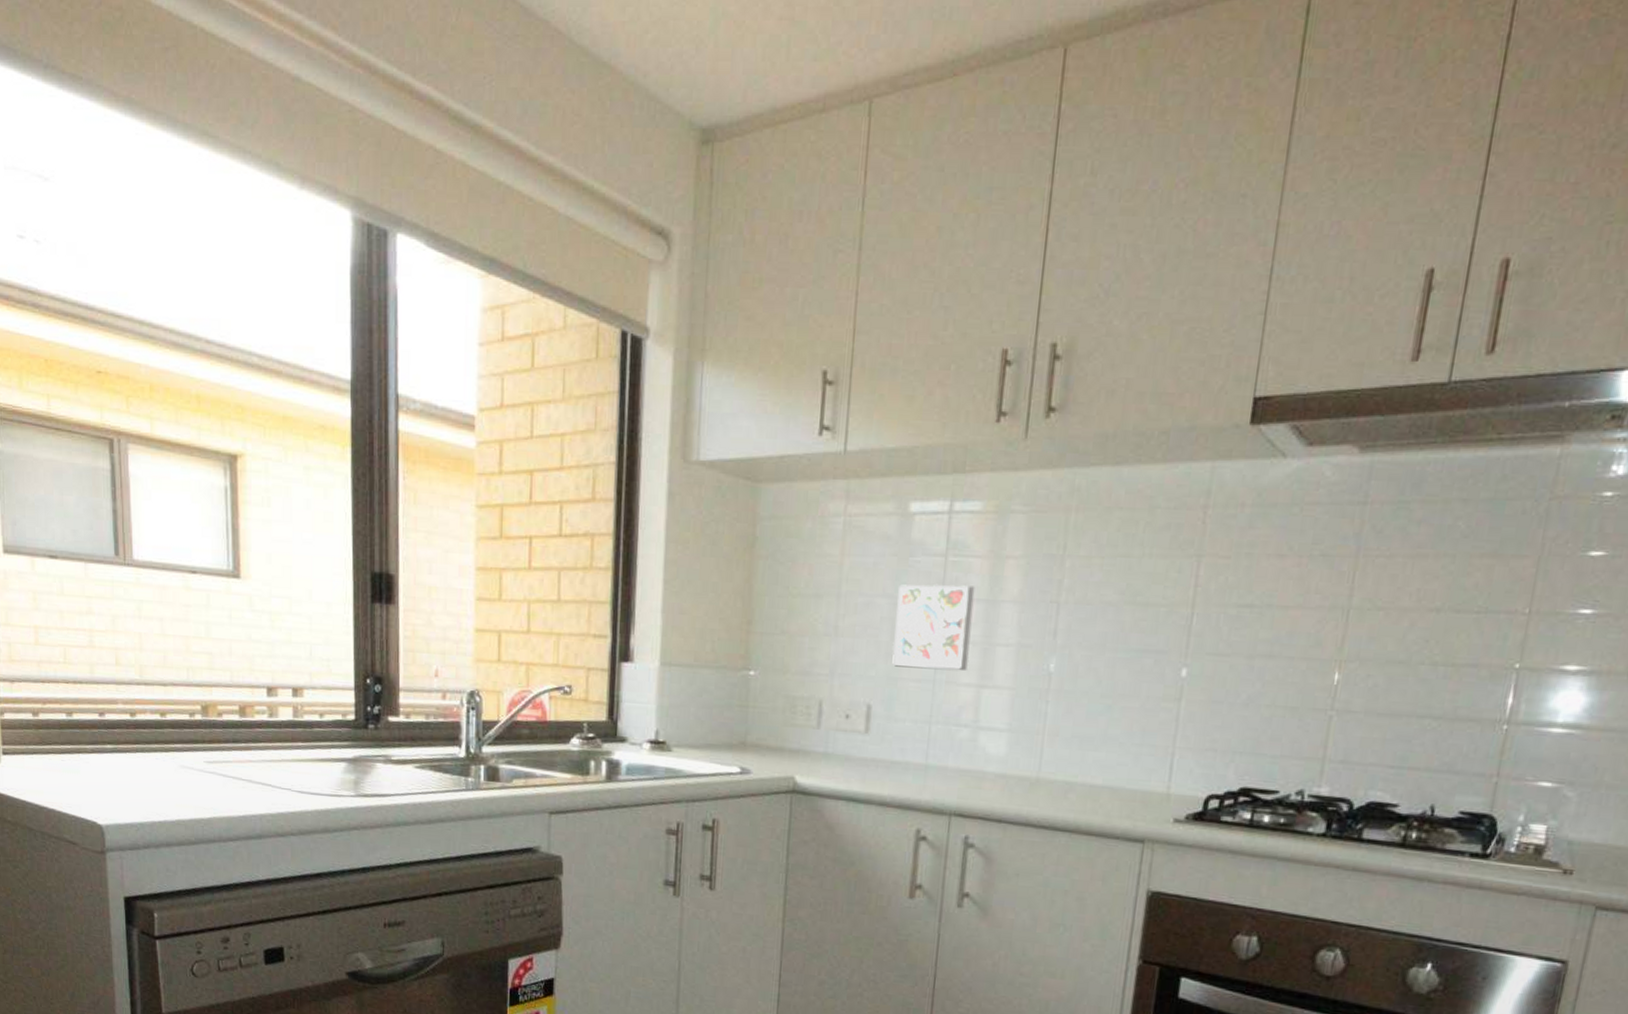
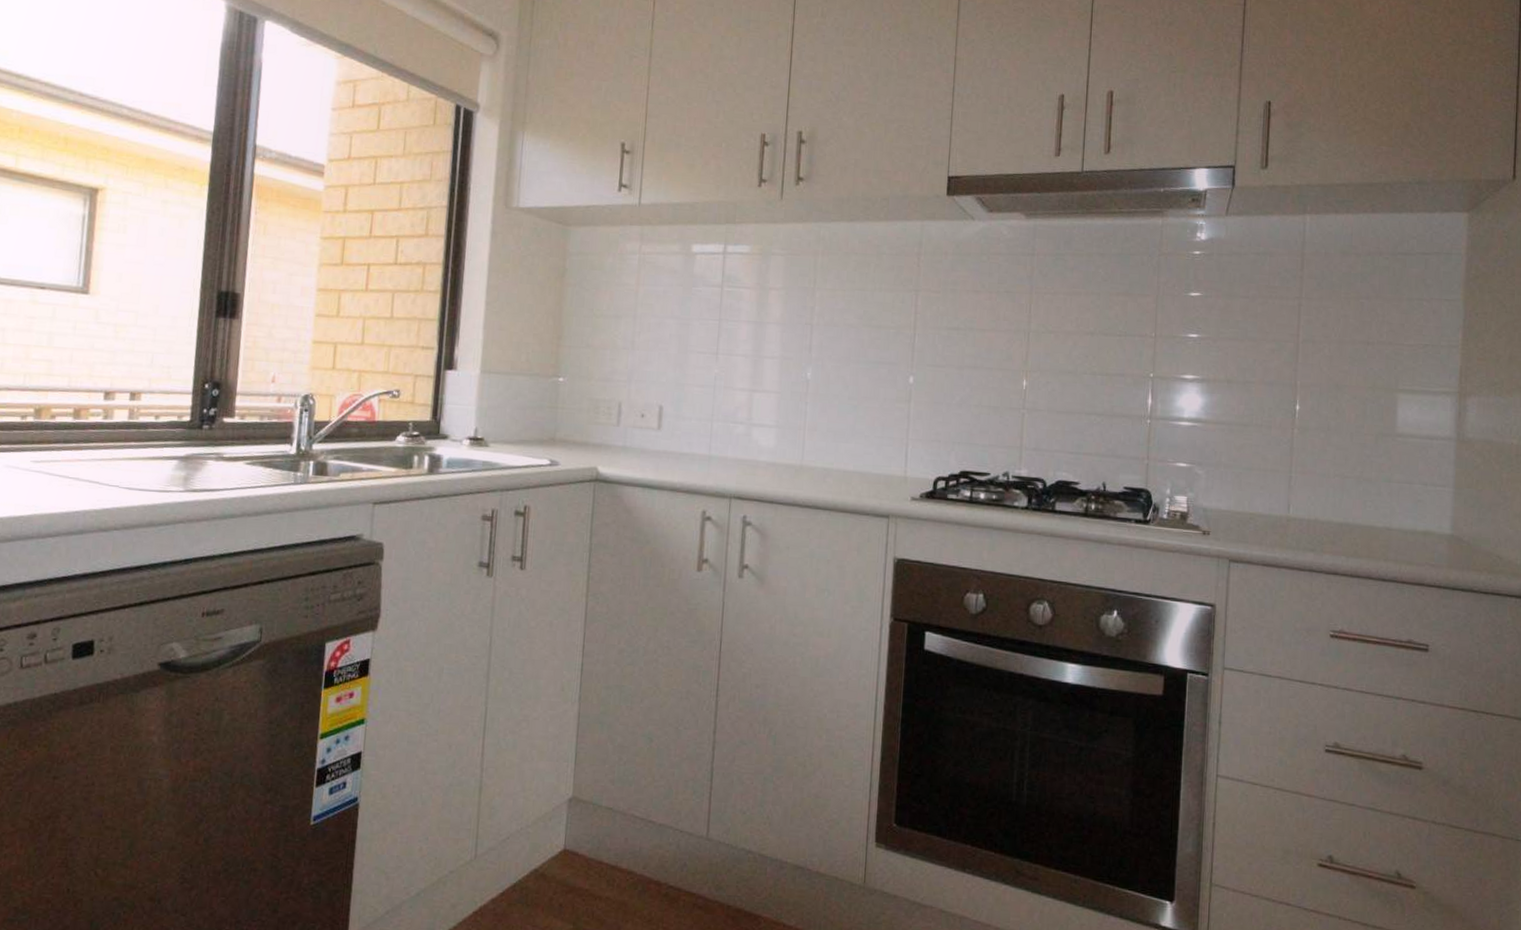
decorative tile: present [892,584,975,671] -> none [680,308,746,378]

